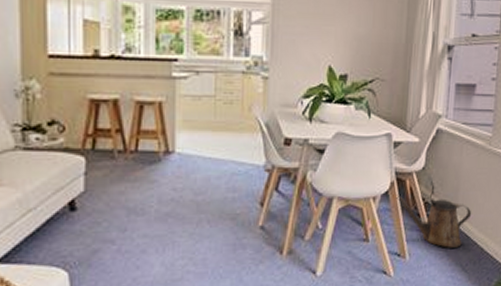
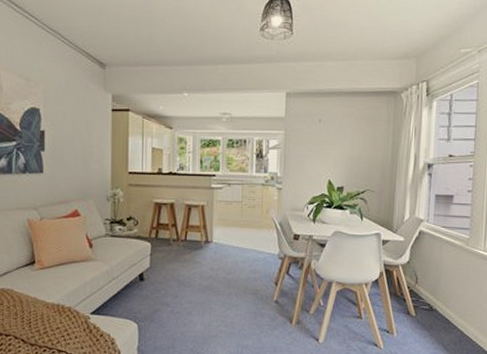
watering can: present [395,194,472,248] -> none [384,282,452,329]

